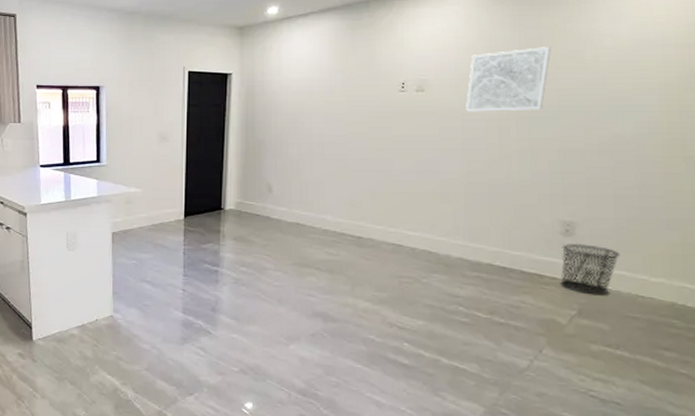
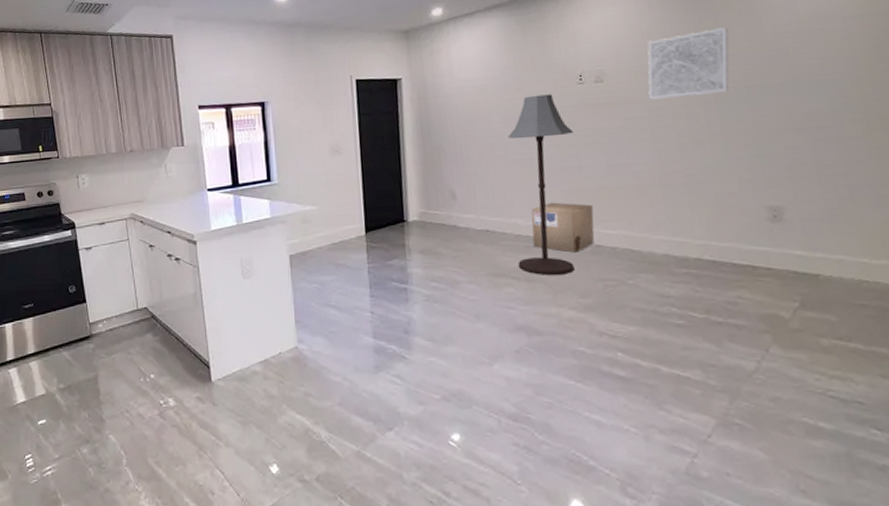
floor lamp: none [323,99,389,269] -> present [508,94,575,275]
cardboard box: none [339,202,400,250] -> present [531,202,595,253]
waste bin: present [560,243,620,296] -> none [772,228,835,284]

